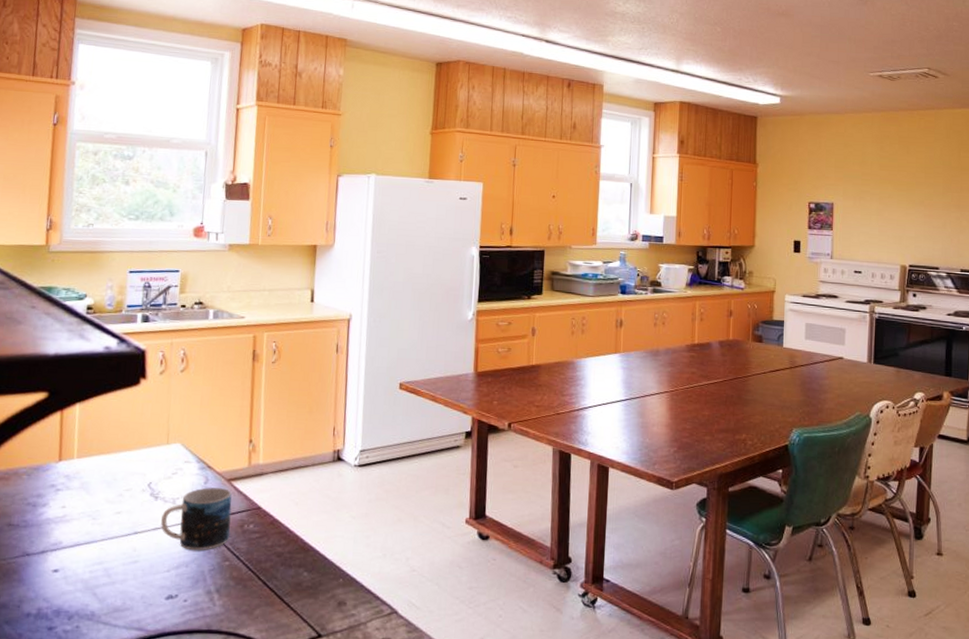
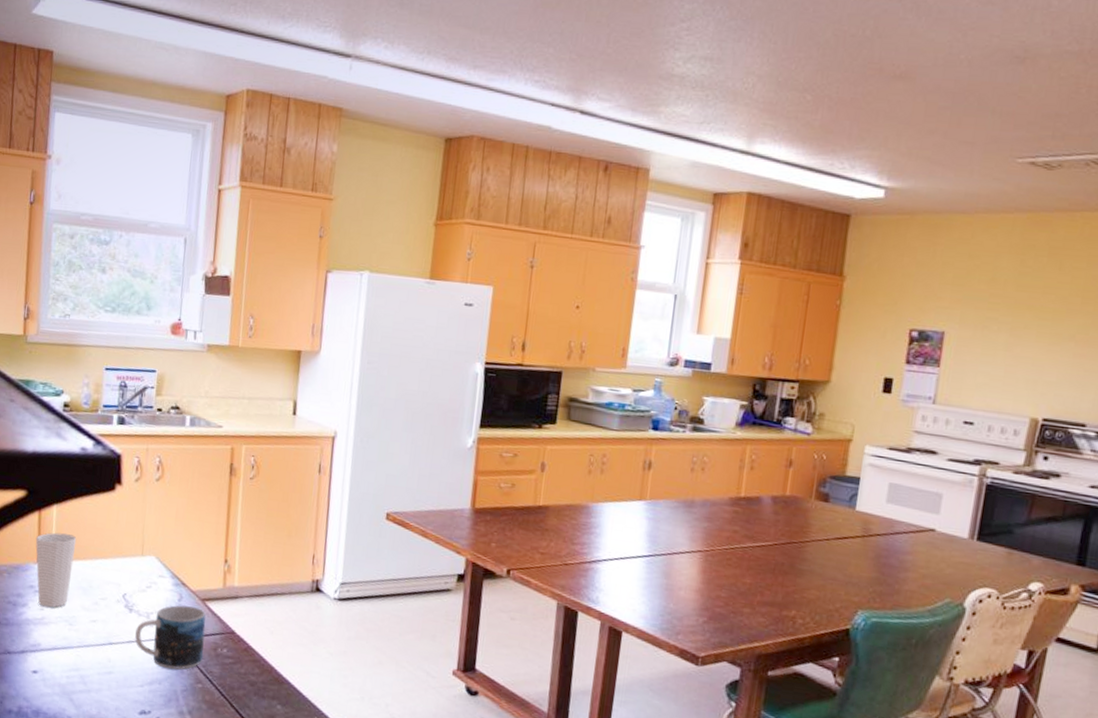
cup: none [57,430,101,505] -> present [35,532,77,608]

